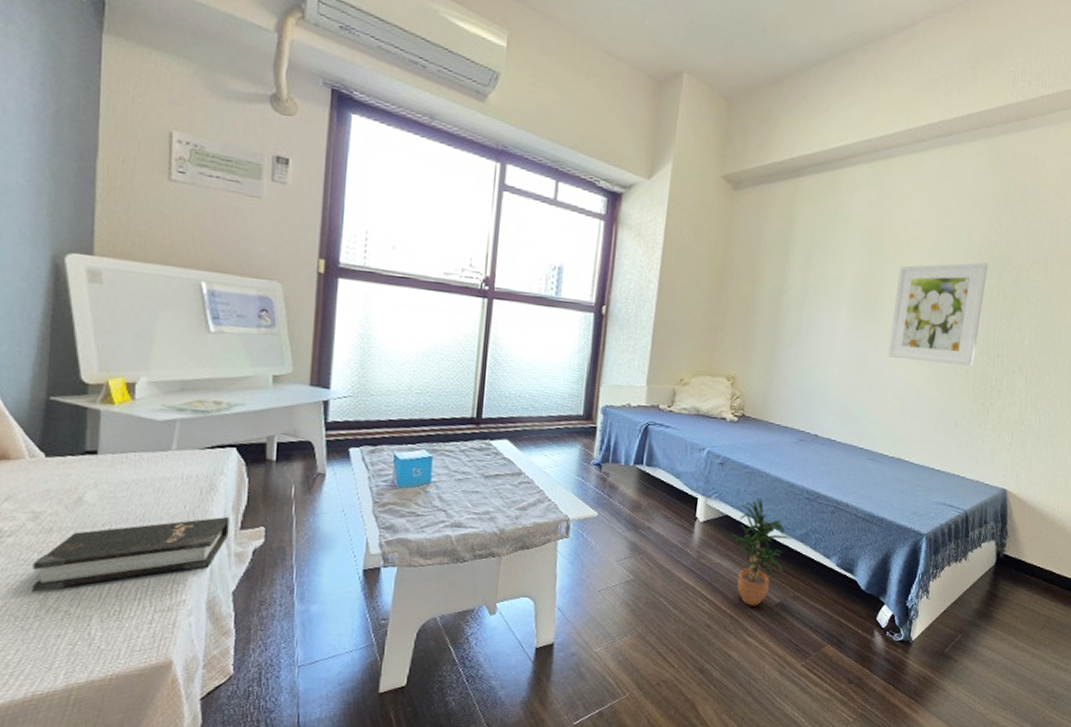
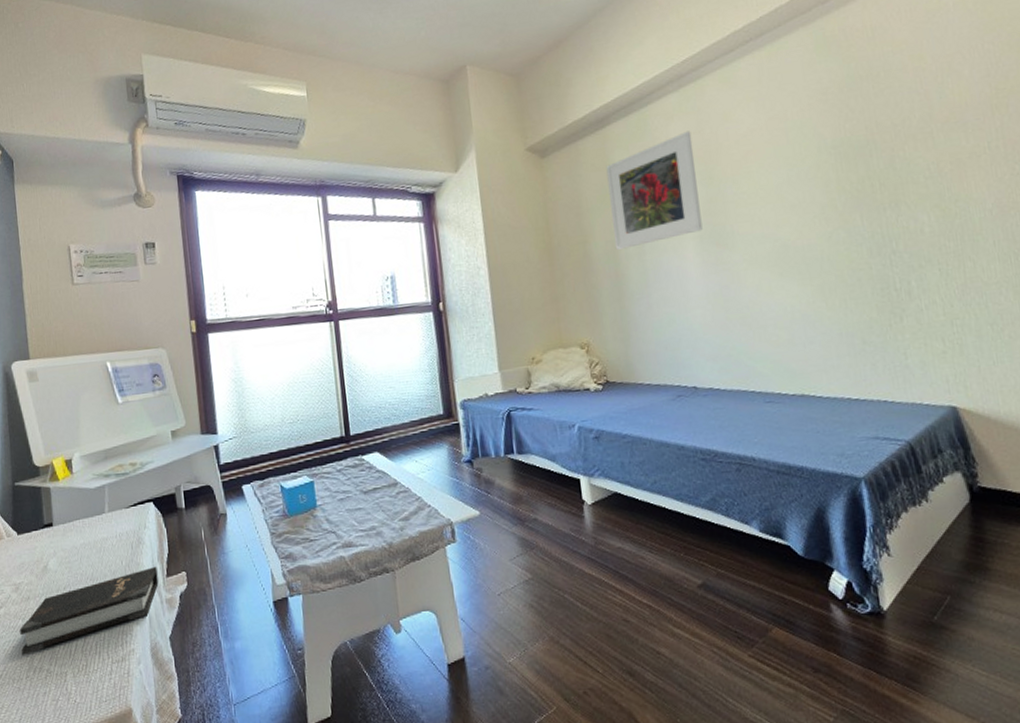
potted plant: present [731,498,791,606] -> none [626,467,697,592]
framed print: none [780,203,871,298] -> present [606,131,703,250]
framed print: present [887,262,989,367] -> none [742,155,865,285]

